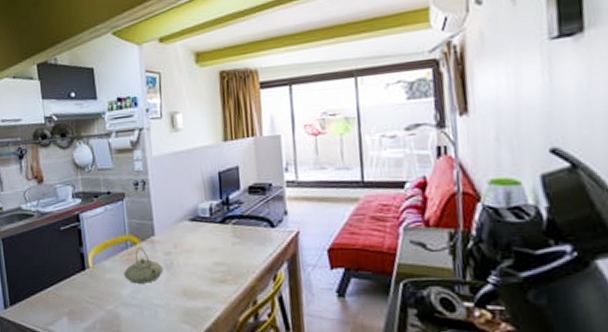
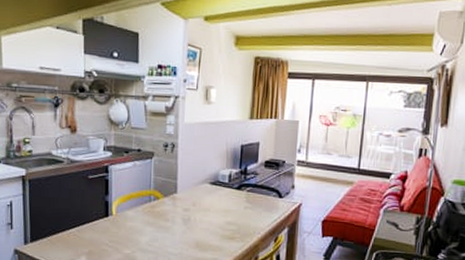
teapot: present [124,247,163,284] -> none [144,202,181,234]

